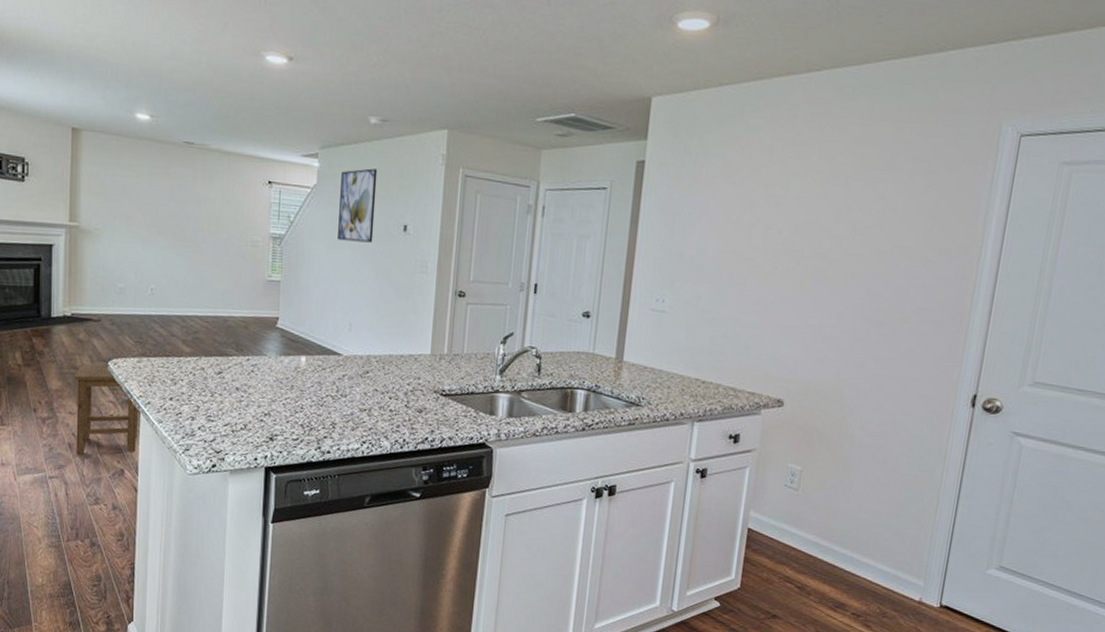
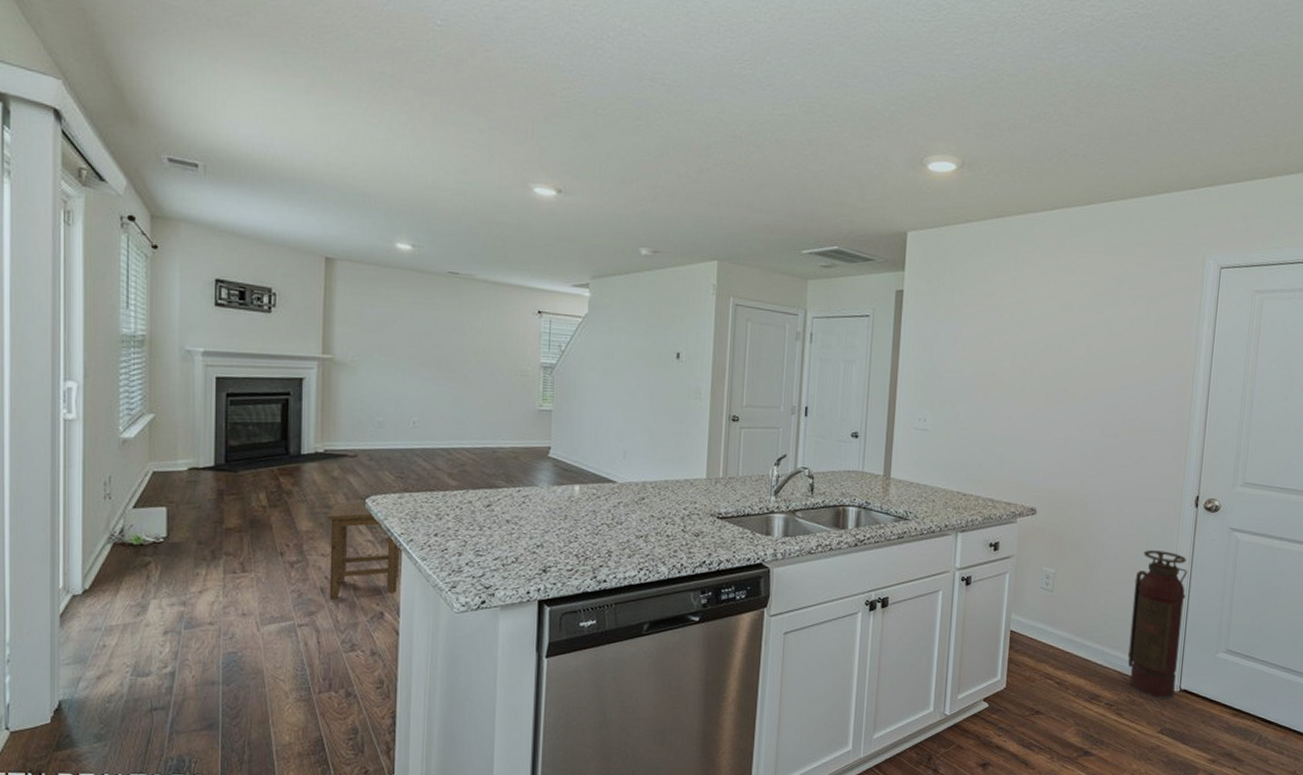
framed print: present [338,168,378,243] -> none [610,298,650,371]
fire extinguisher: none [880,451,958,615] -> present [1127,550,1188,699]

